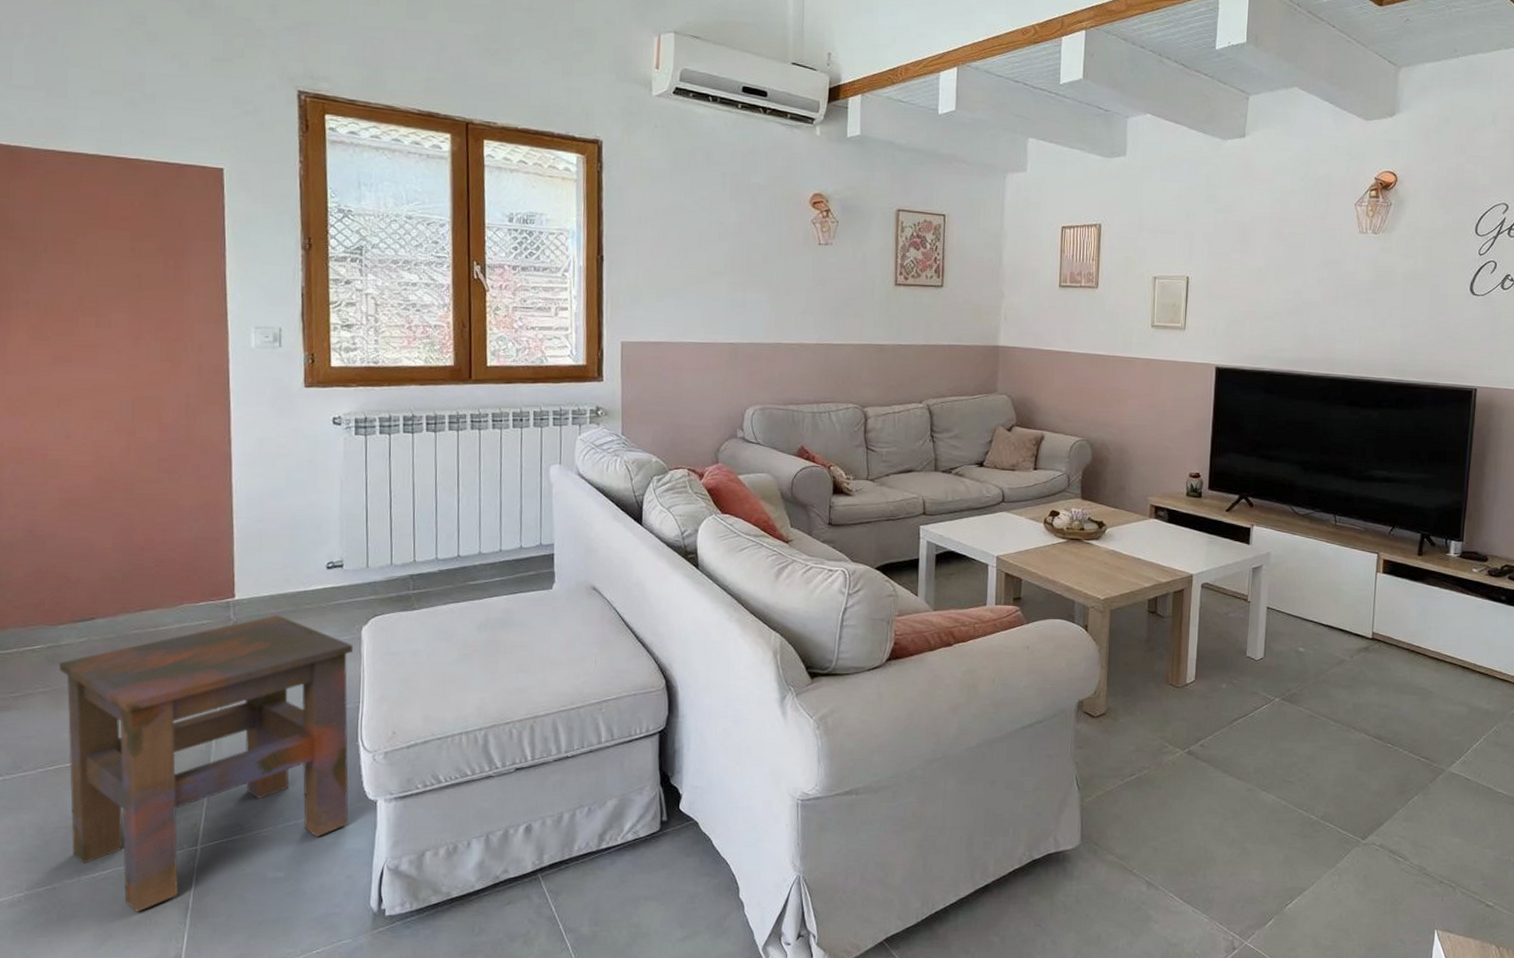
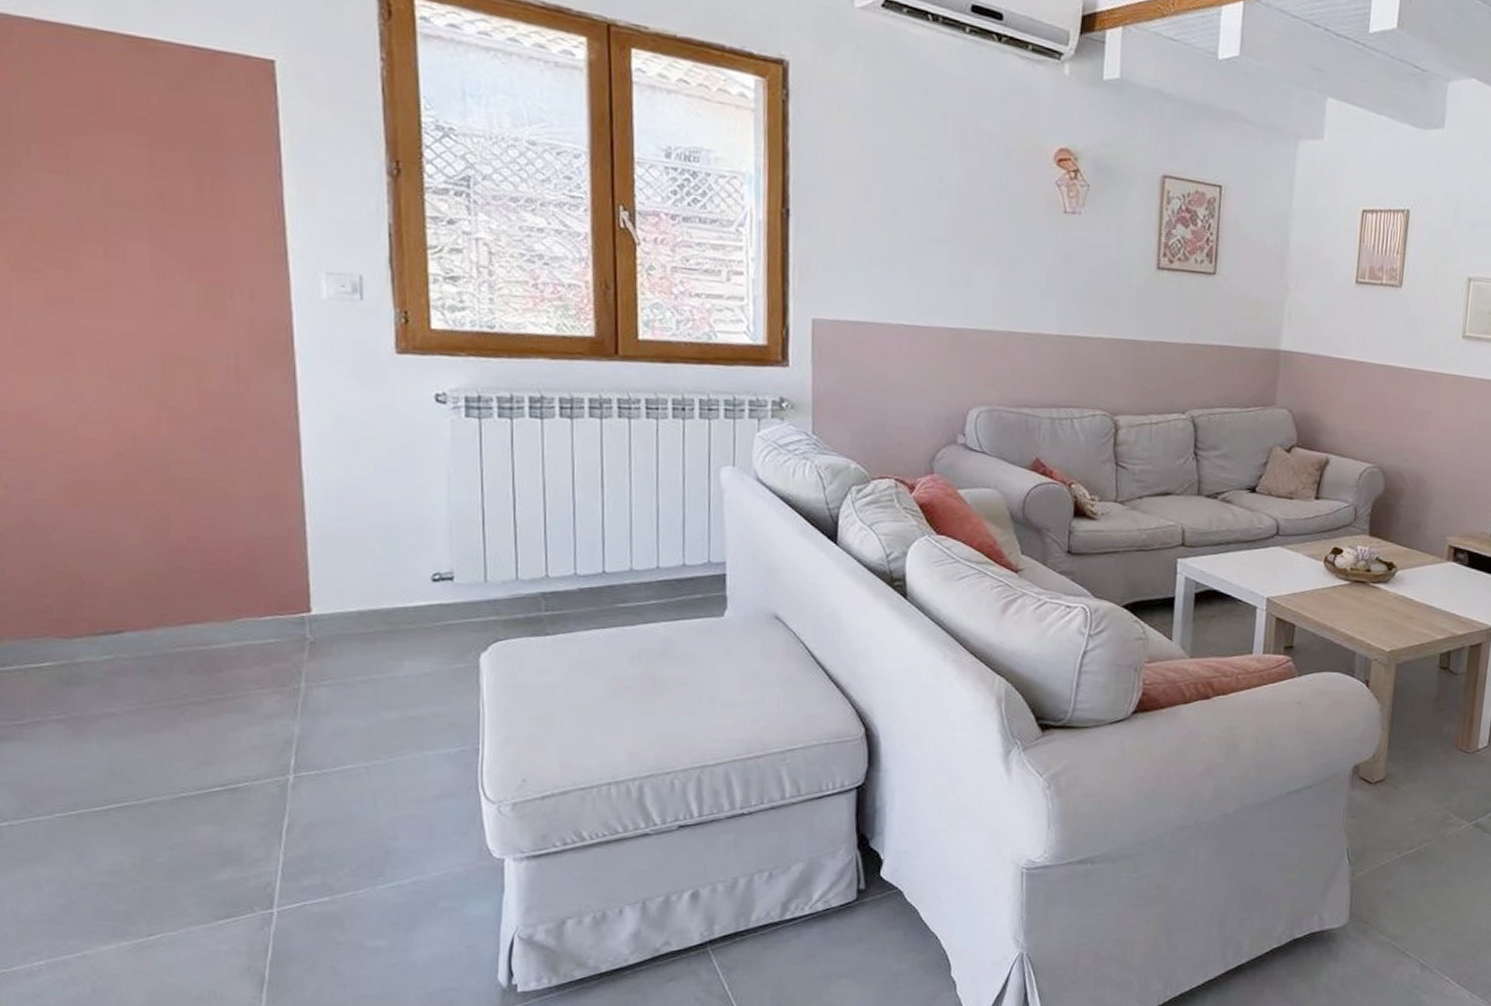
side table: present [58,614,353,912] -> none [76,635,469,985]

